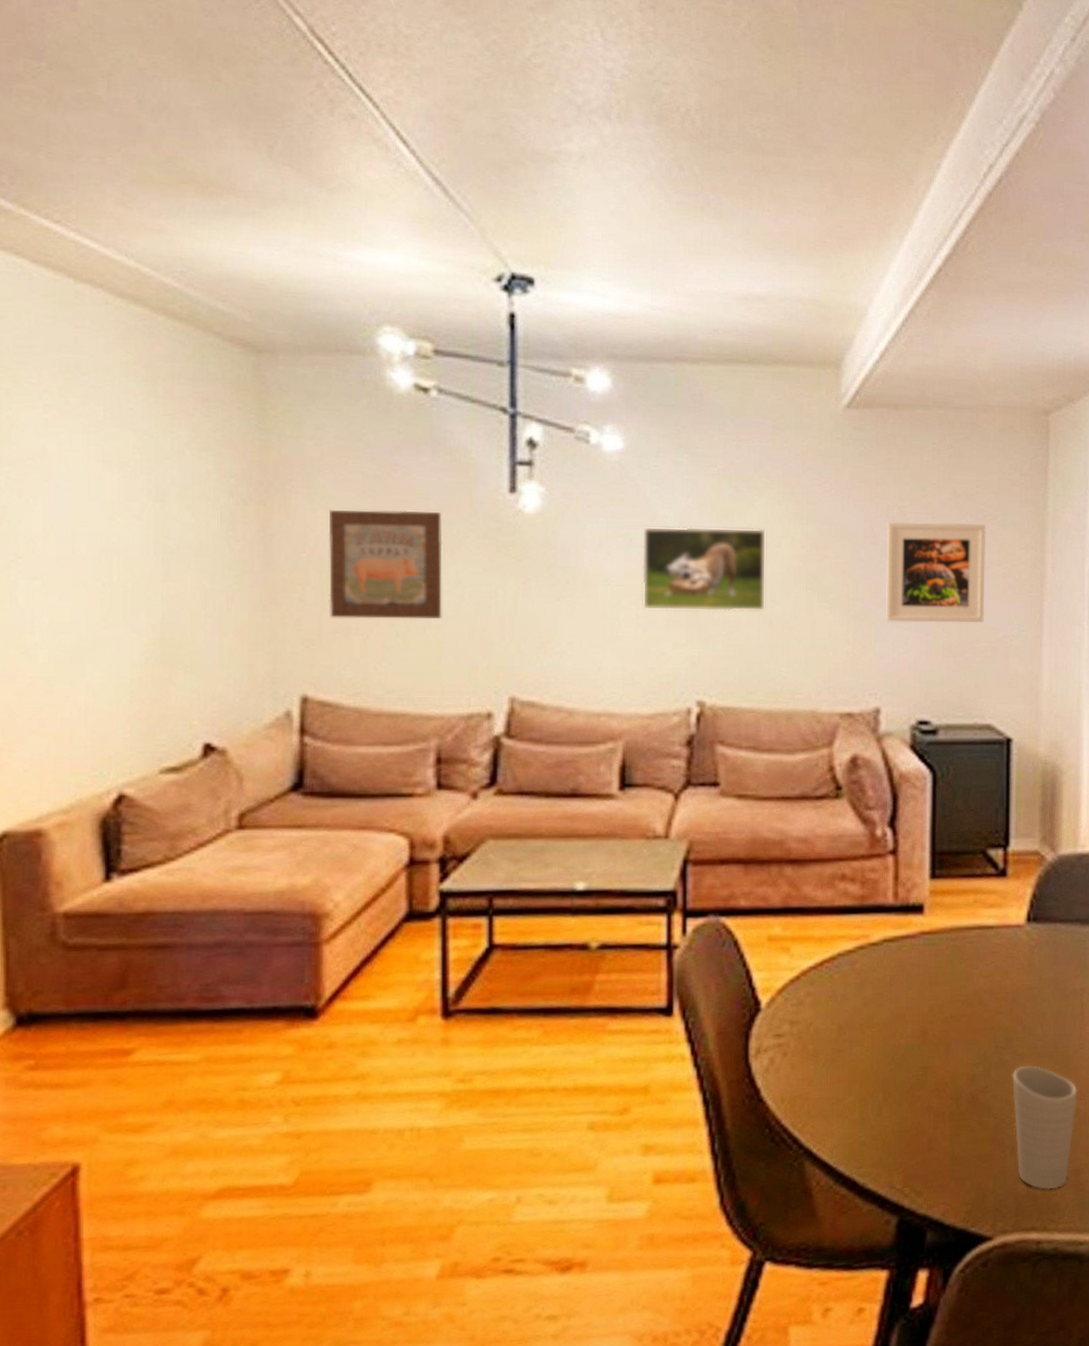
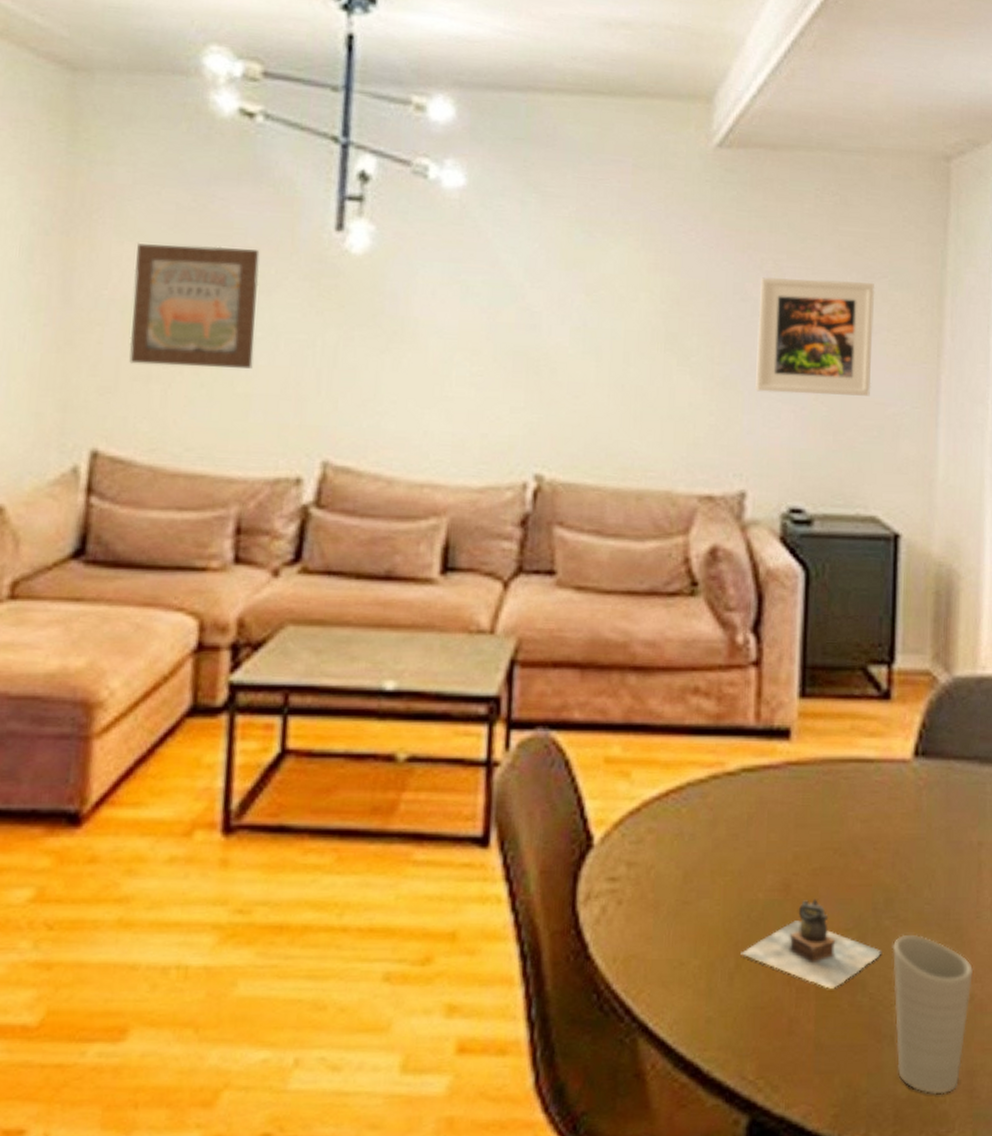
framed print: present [641,526,767,612] -> none [477,272,622,374]
teapot: none [887,1041,1003,1112] -> present [740,898,881,989]

